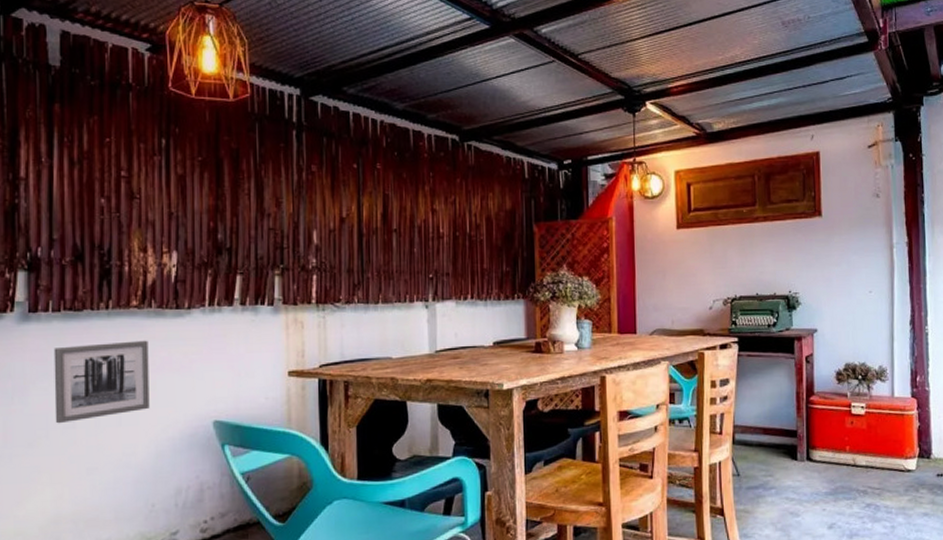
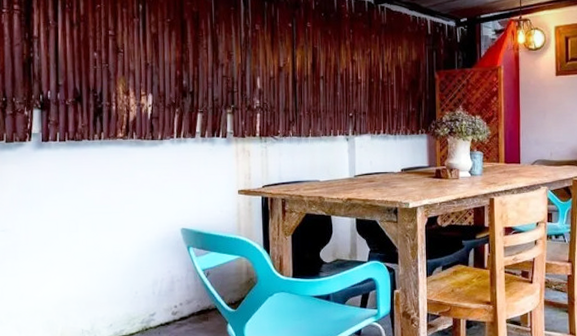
wall art: present [53,340,150,424] -> none [61,164,133,228]

